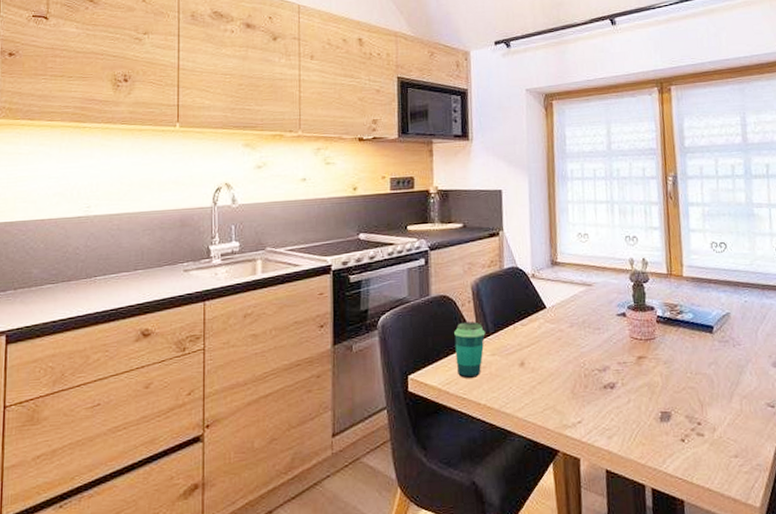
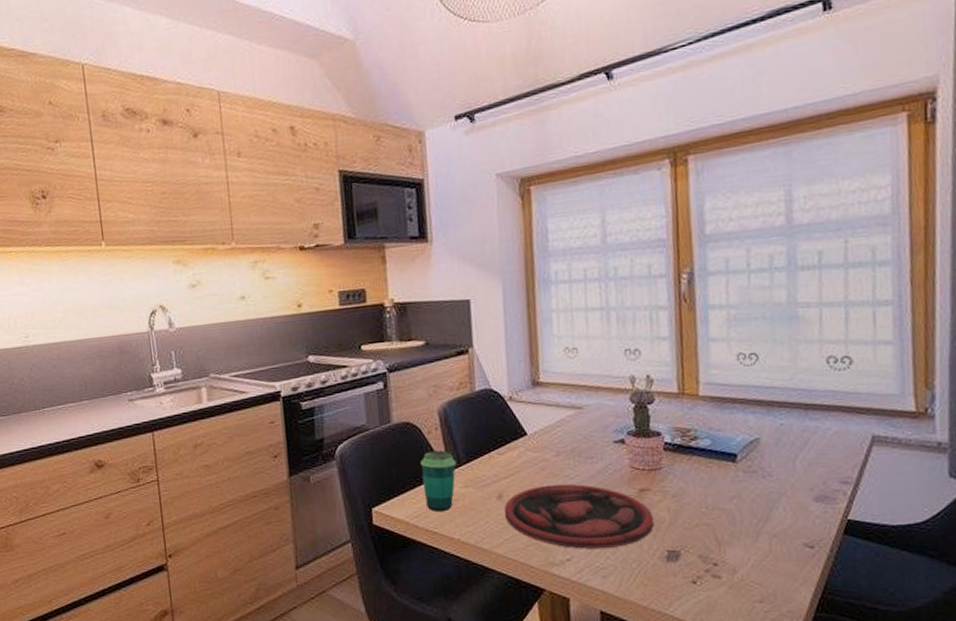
plate: none [526,352,650,412] -> present [505,484,654,550]

